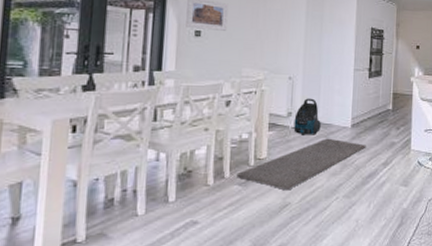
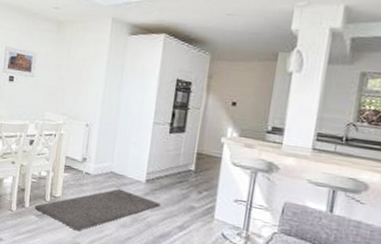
vacuum cleaner: present [293,98,321,135] -> none [87,146,114,184]

